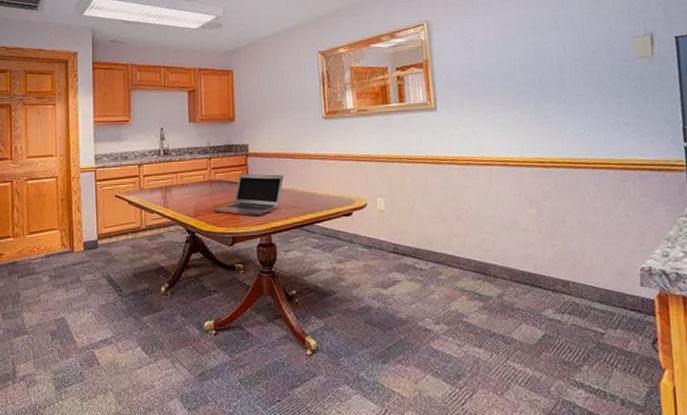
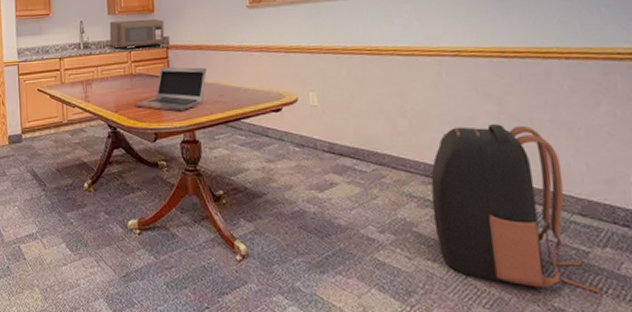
microwave: none [190,127,244,157] -> present [109,19,165,50]
backpack: none [480,225,611,368] -> present [430,124,600,293]

